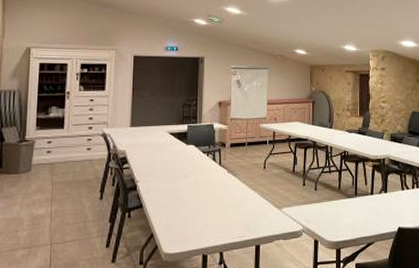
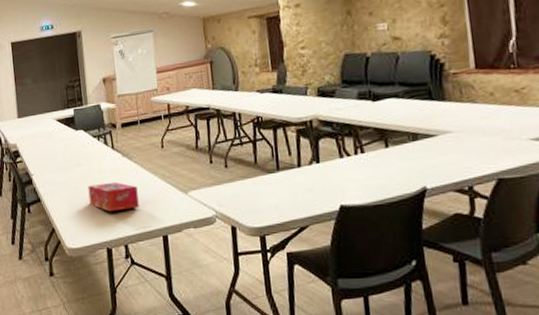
tissue box: none [191,194,238,222] -> present [88,181,139,212]

